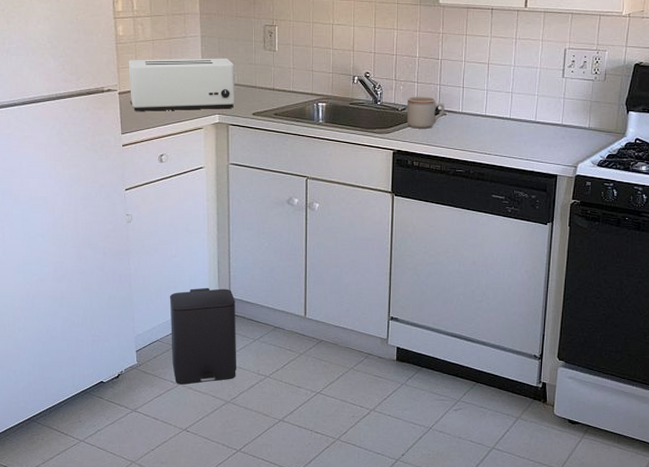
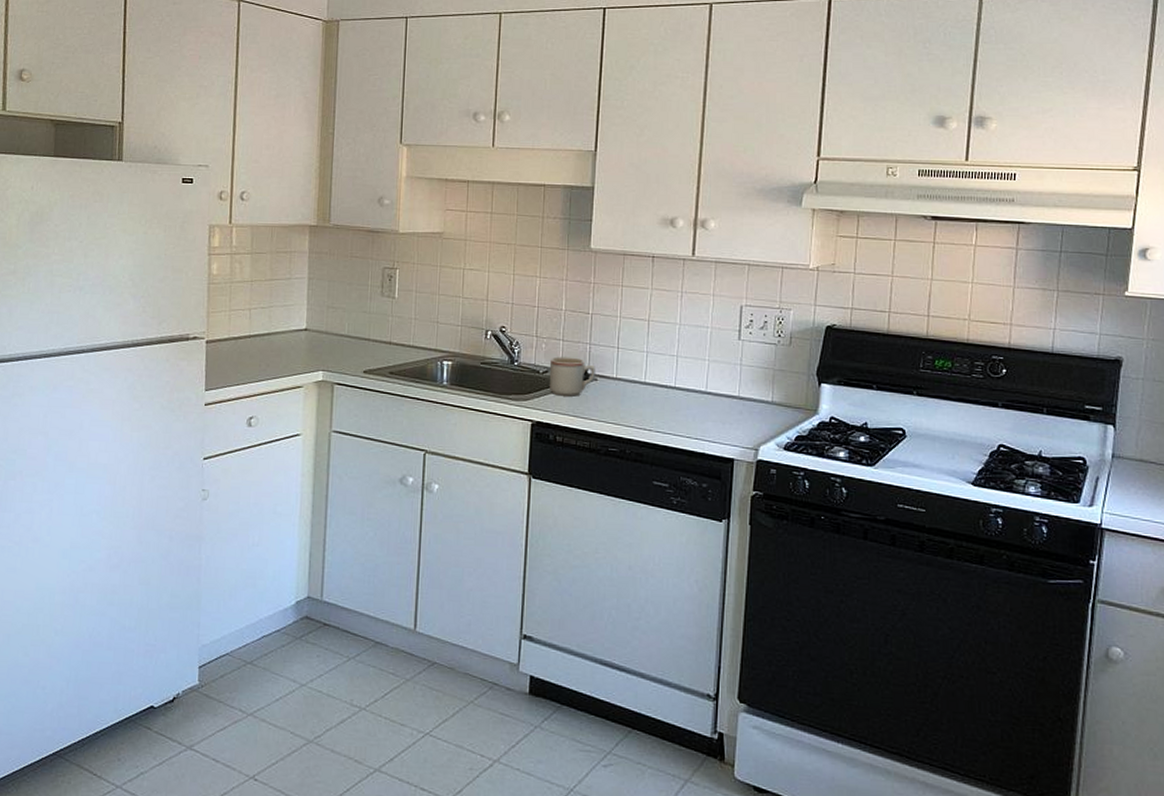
toaster: present [128,58,237,111] -> none [218,302,347,365]
pedal bin: present [169,287,236,385] -> none [243,586,329,715]

